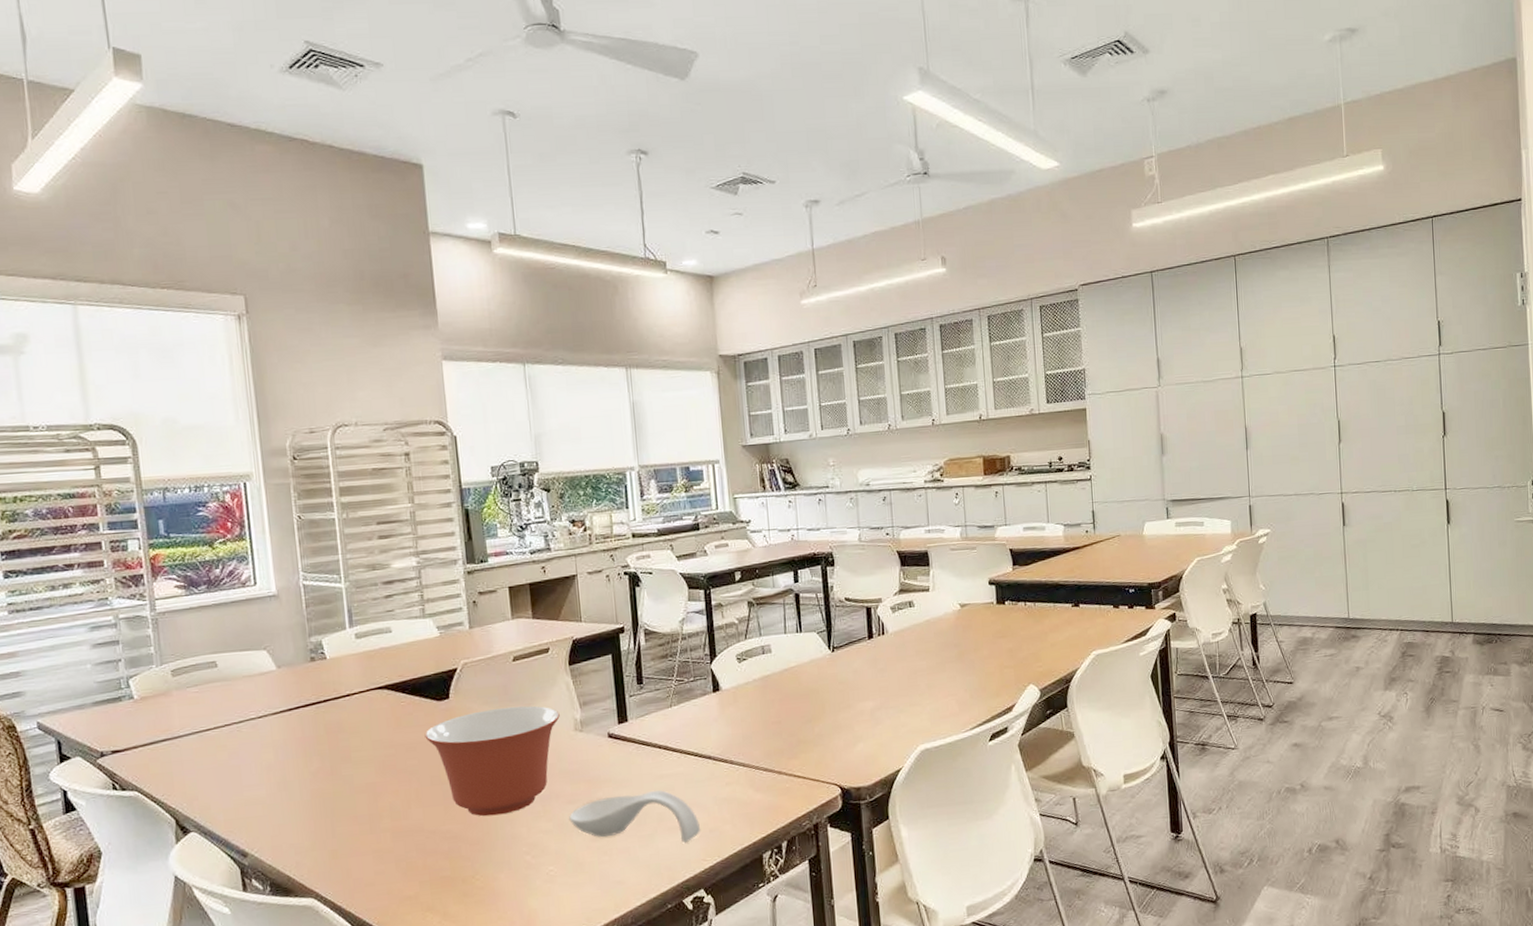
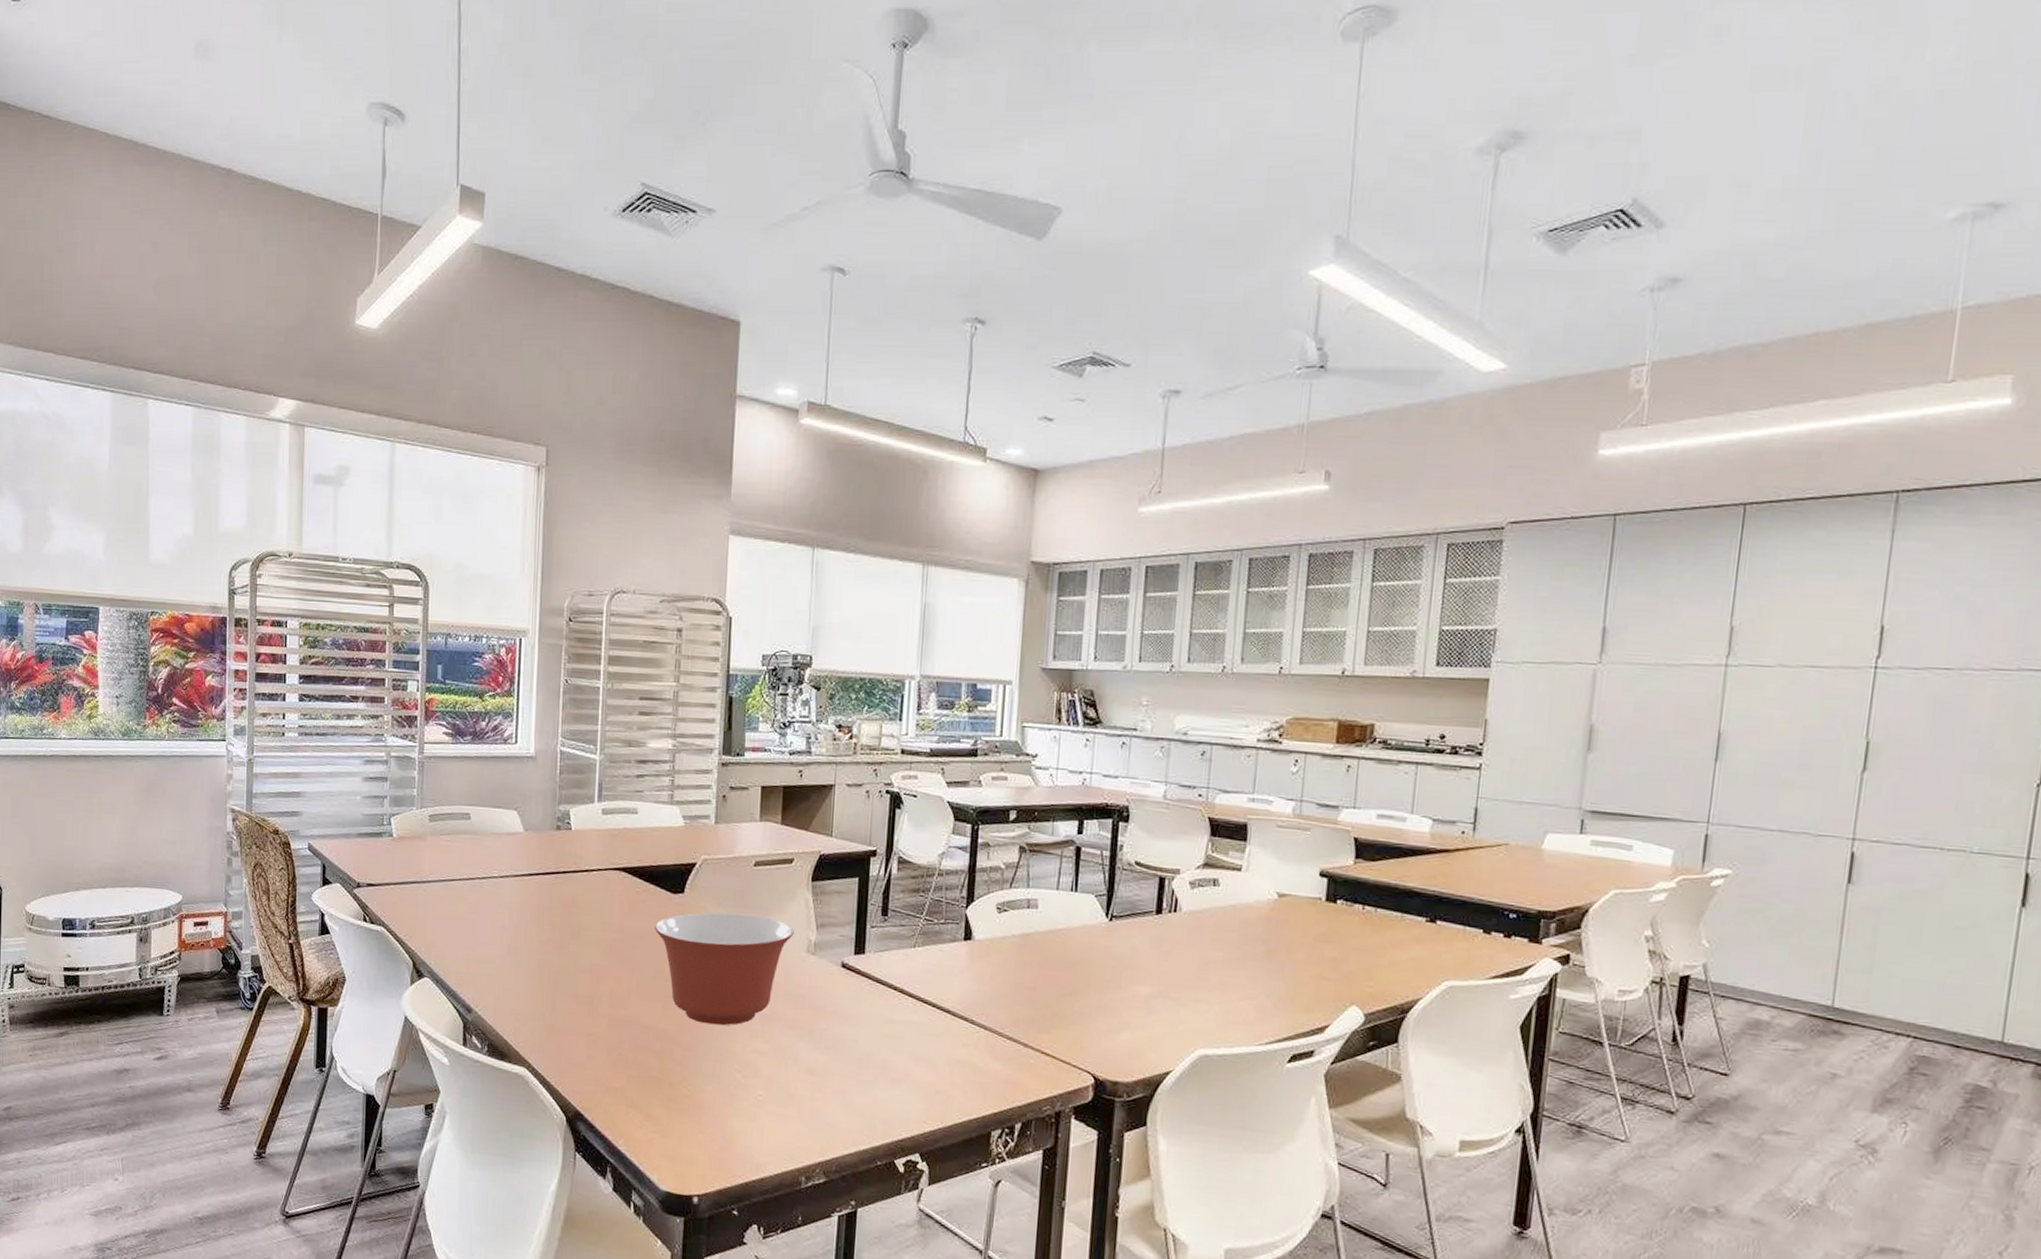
spoon rest: present [569,790,701,844] -> none [787,1031,927,1100]

